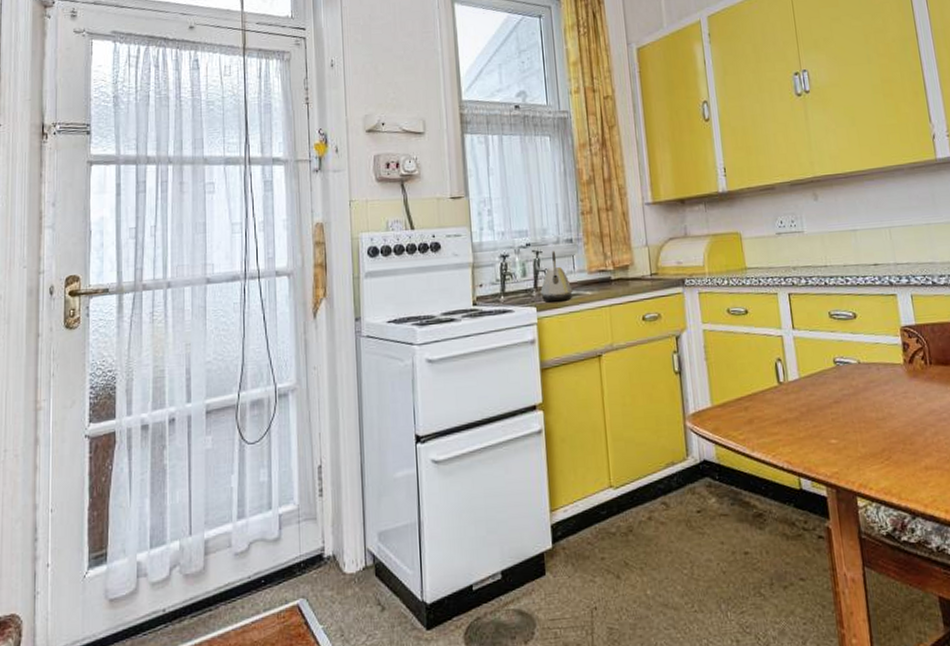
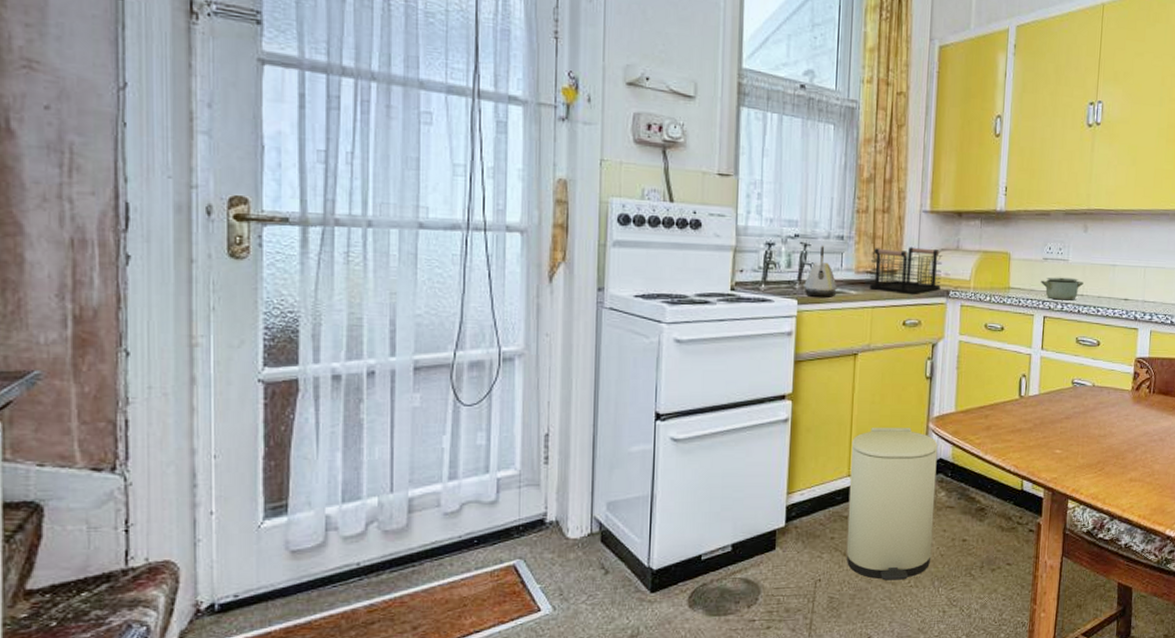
dish rack: none [601,240,675,289] -> present [869,247,942,295]
pedal bin: none [608,429,713,606] -> present [846,427,938,581]
cooking pot: none [778,249,825,275] -> present [1041,277,1083,301]

